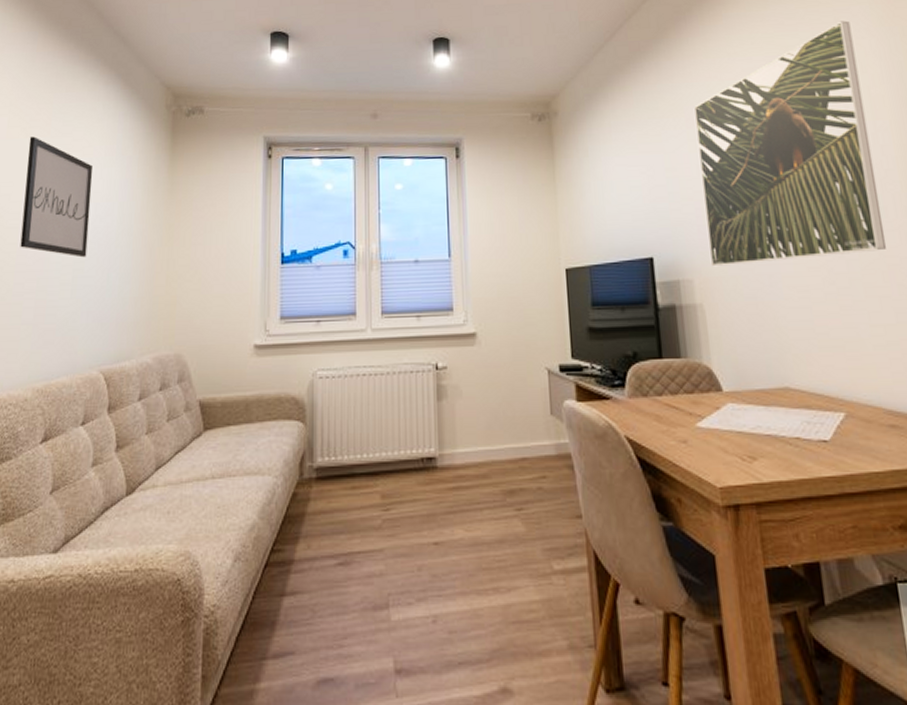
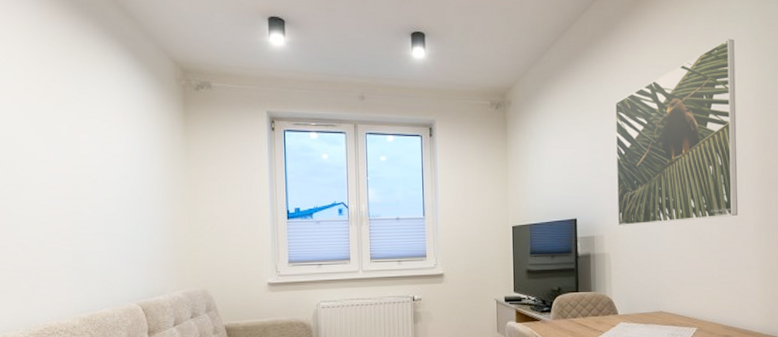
wall art: present [20,136,93,258] -> none [48,102,115,211]

